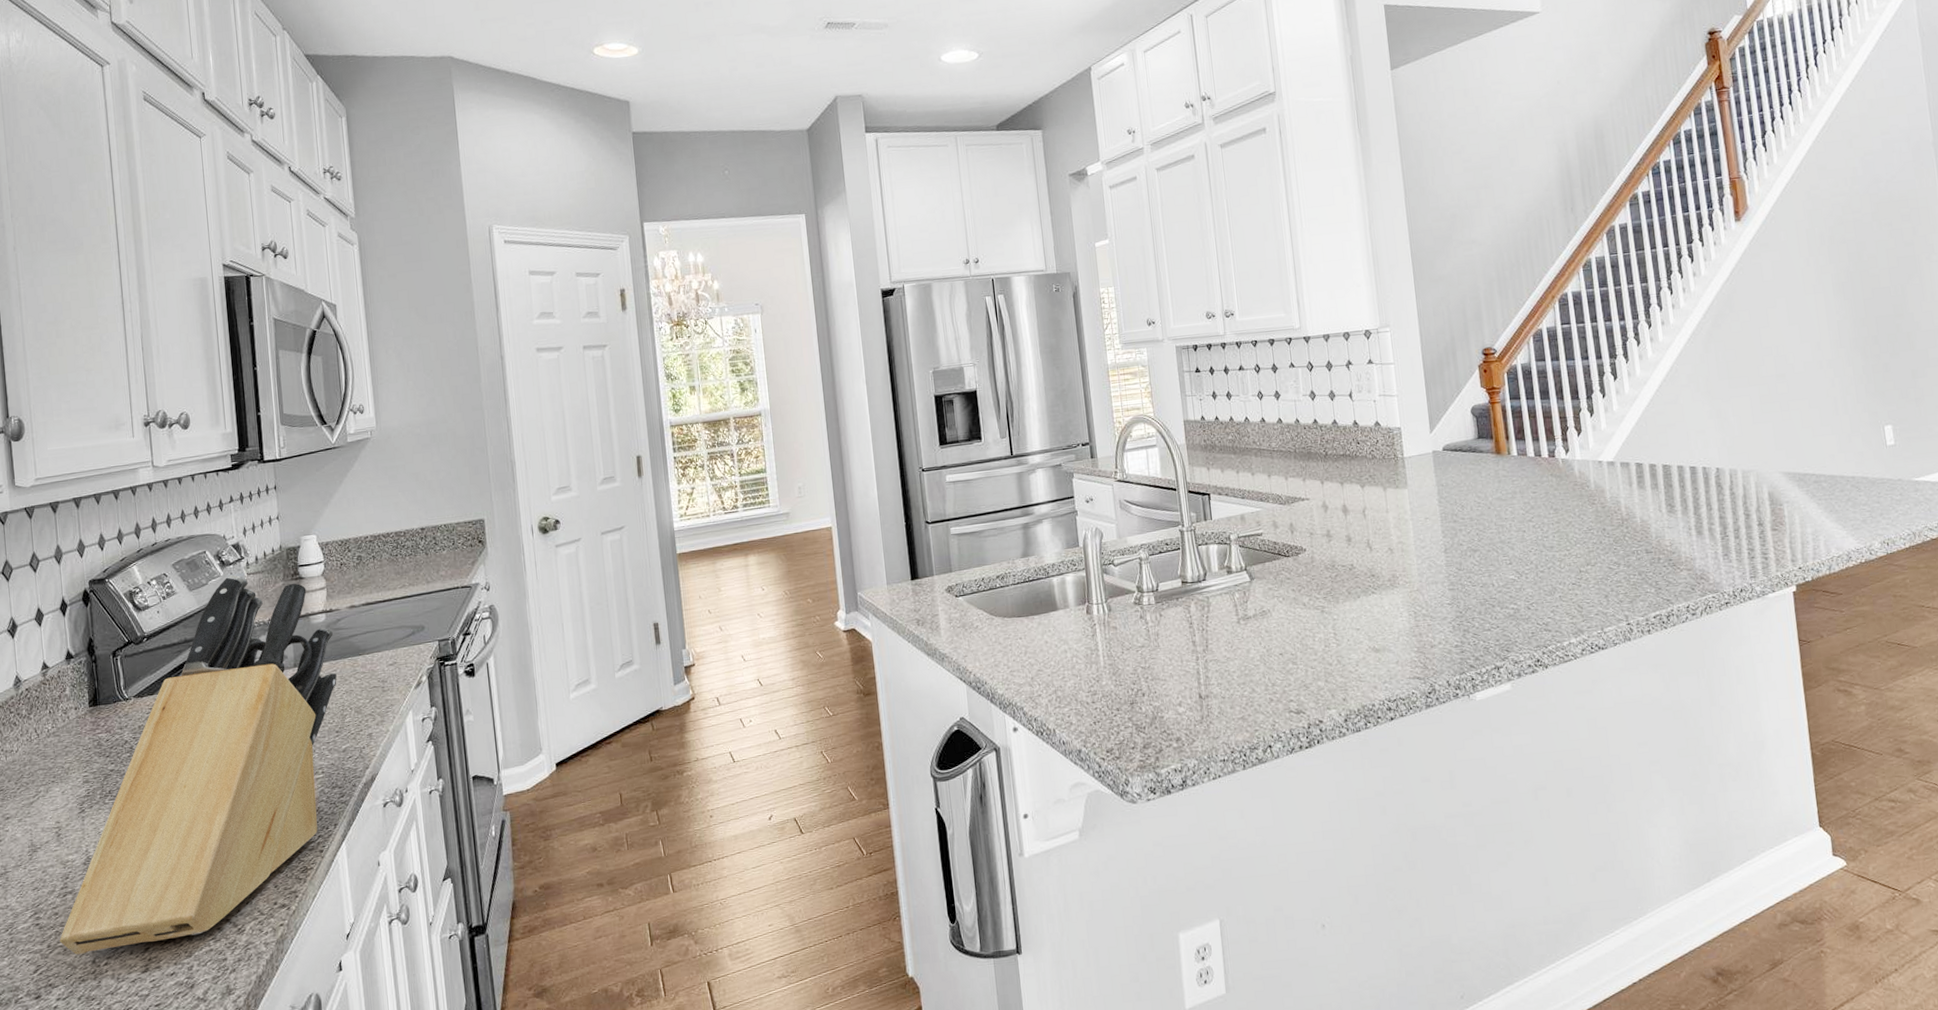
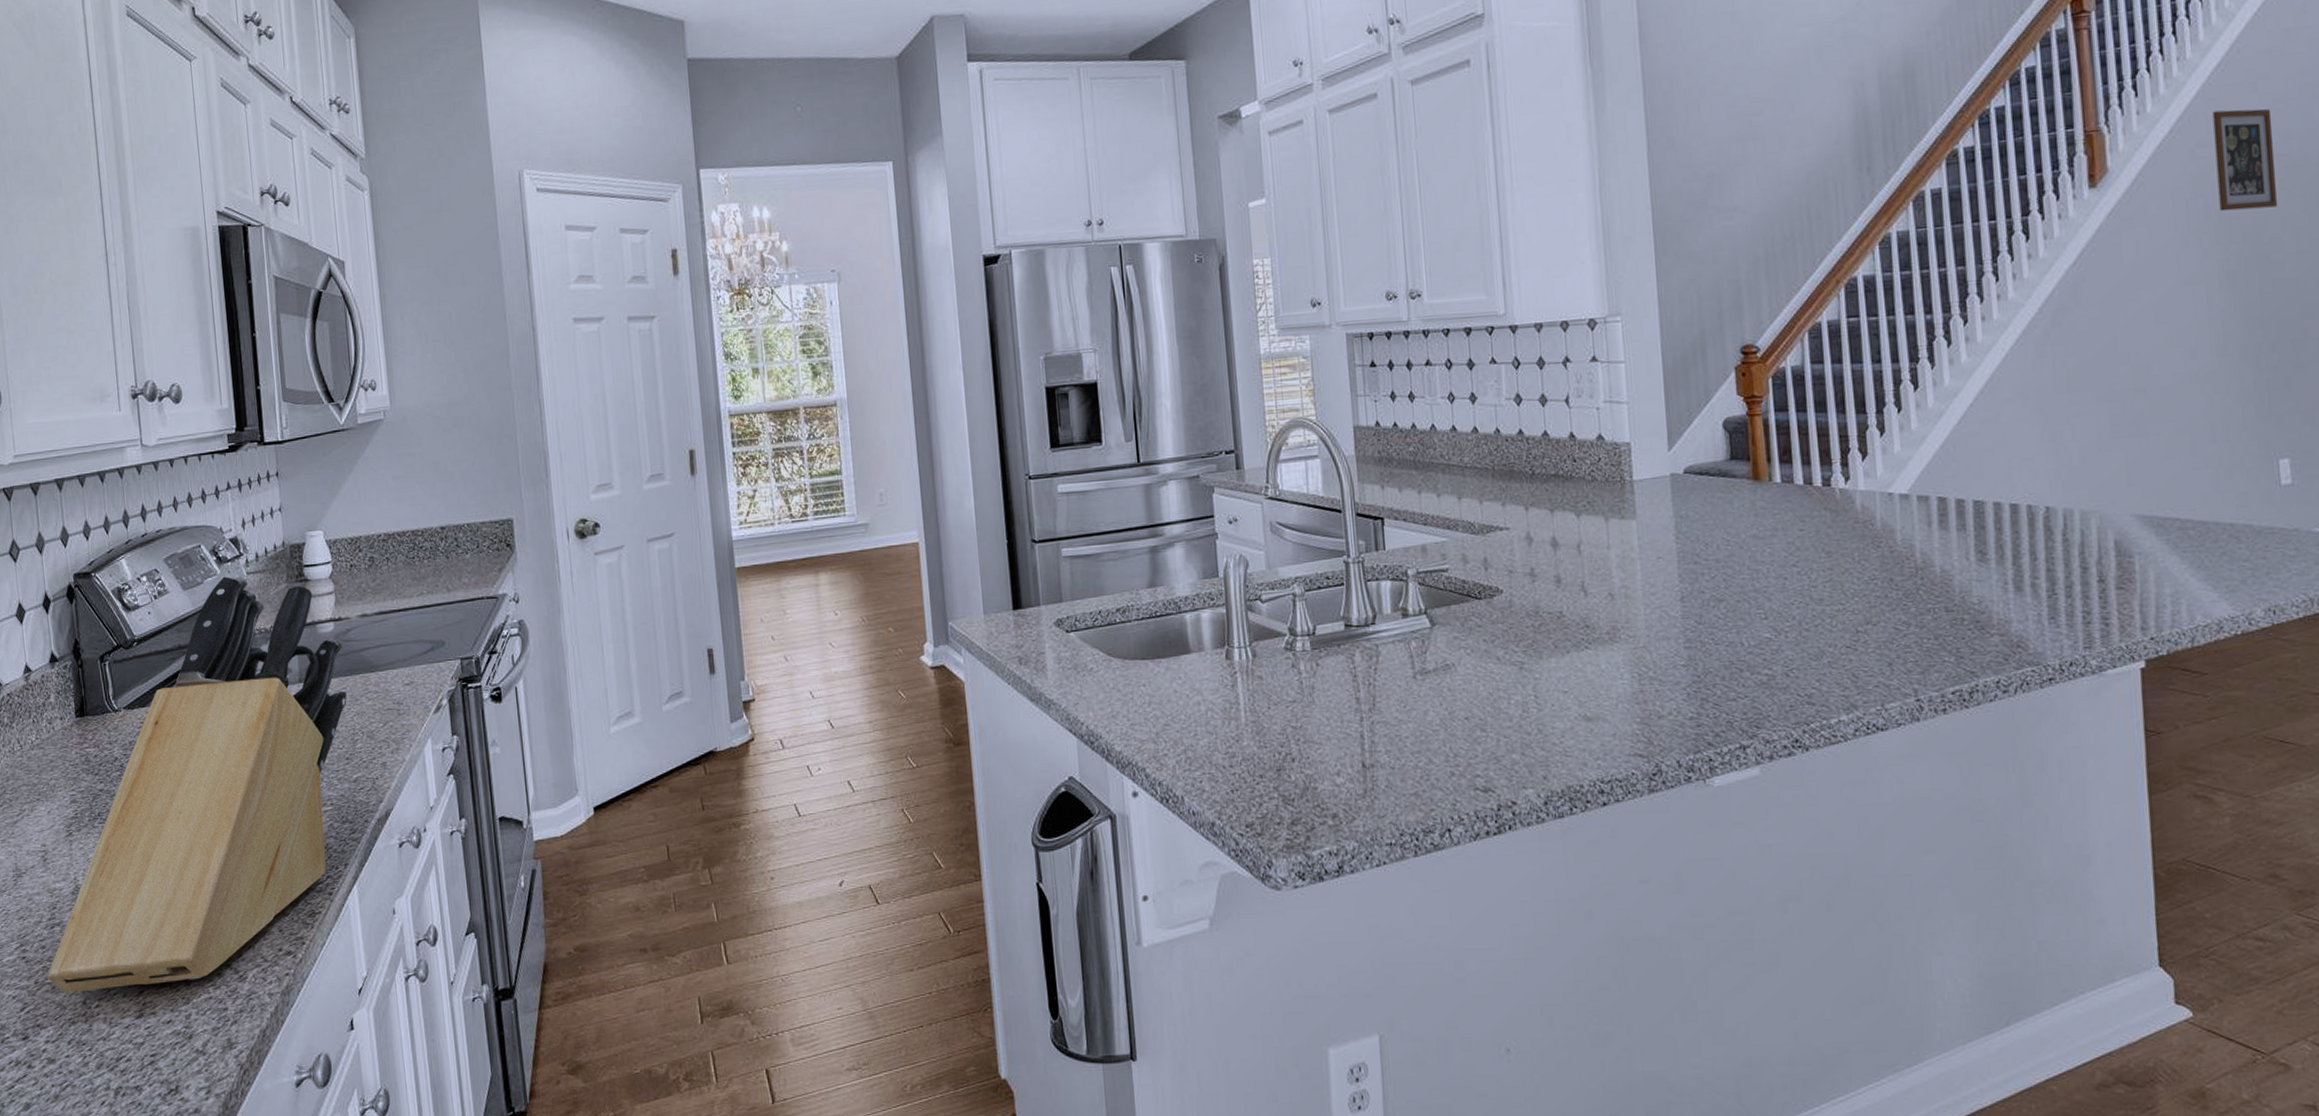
picture frame: none [1821,160,1873,238] -> present [2212,108,2278,212]

